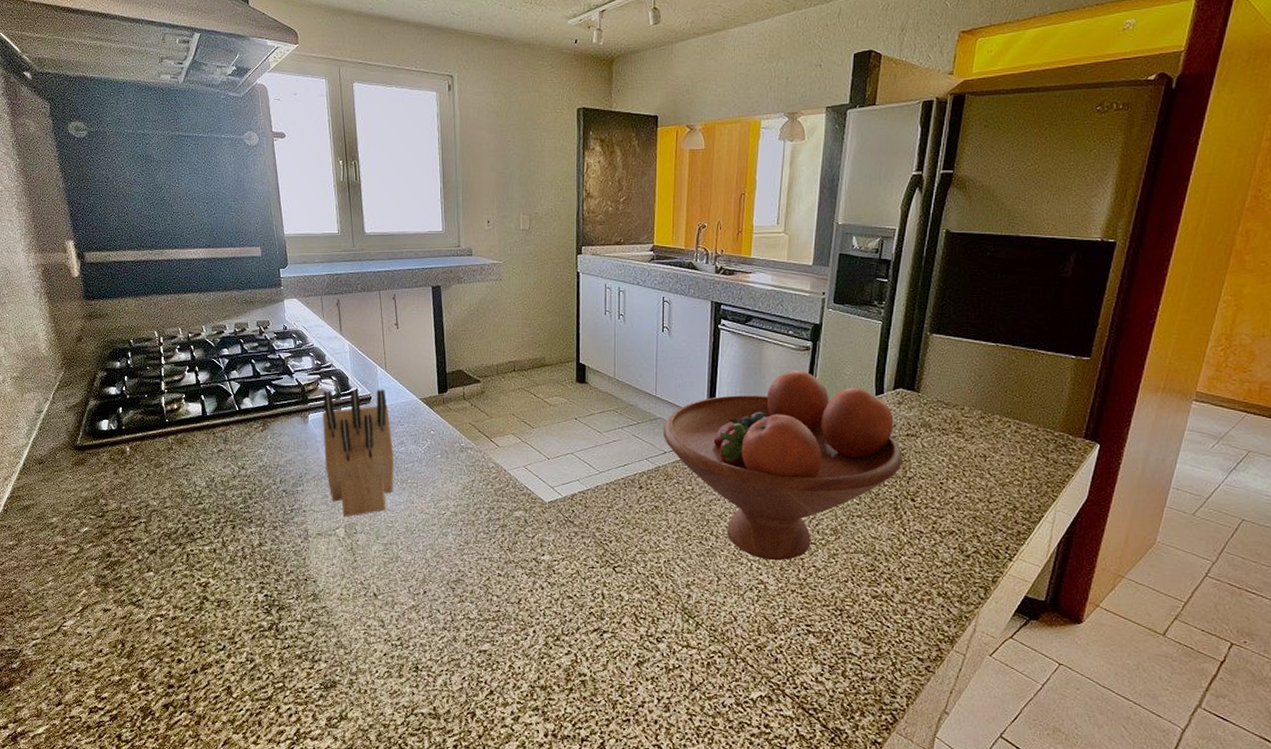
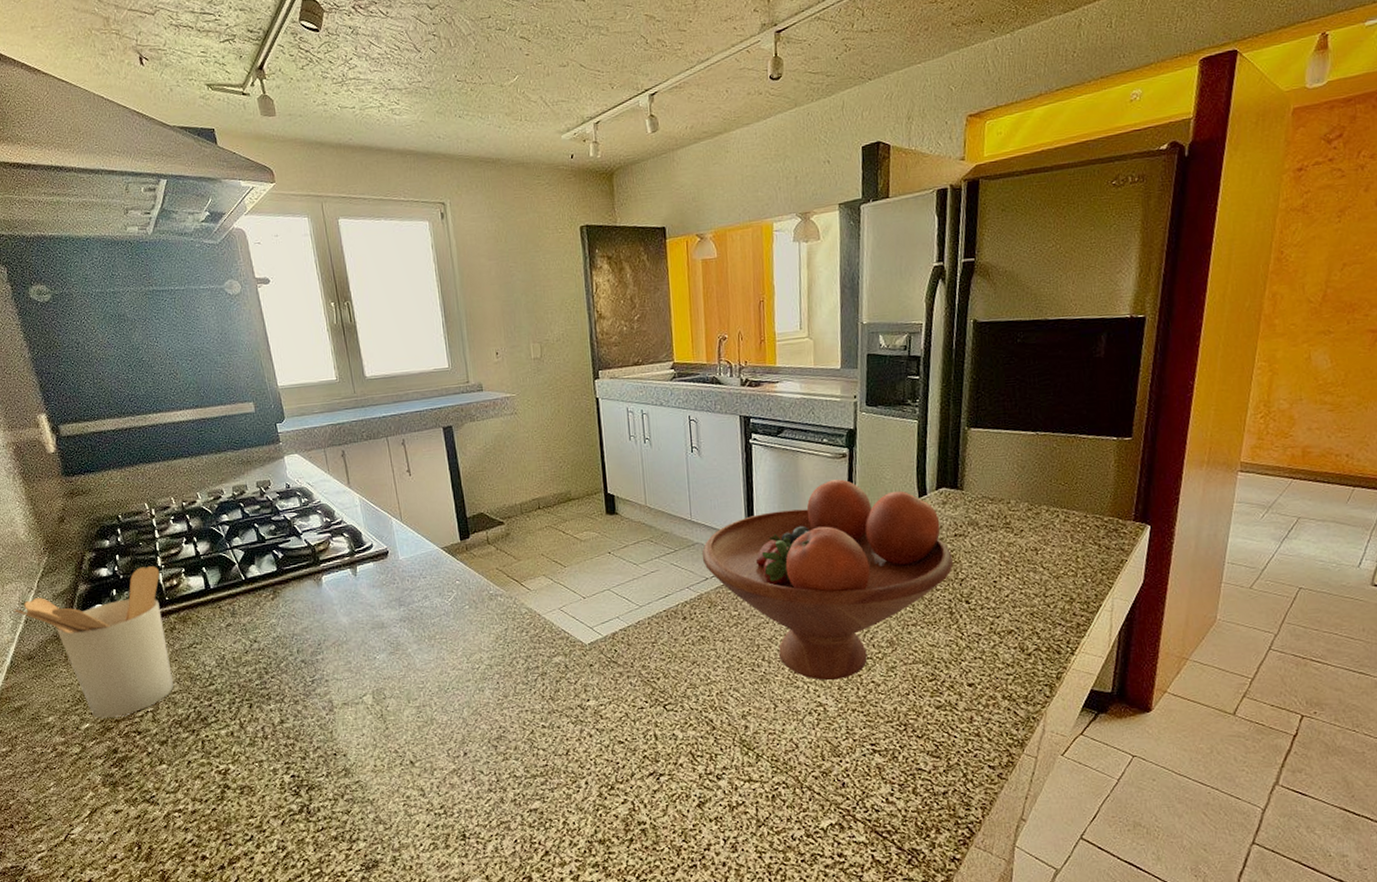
utensil holder: none [29,389,167,524] -> present [13,566,174,718]
knife block: present [322,389,394,518] -> none [335,541,421,683]

